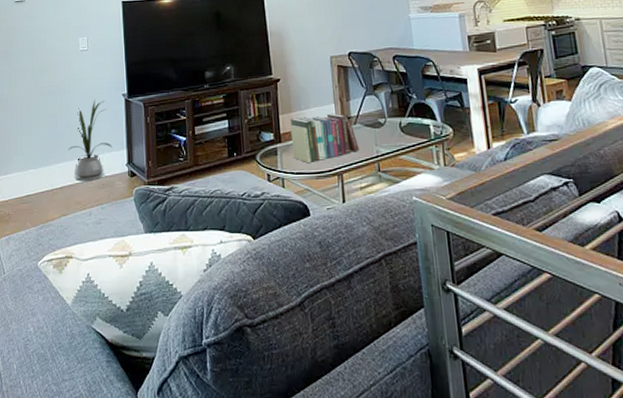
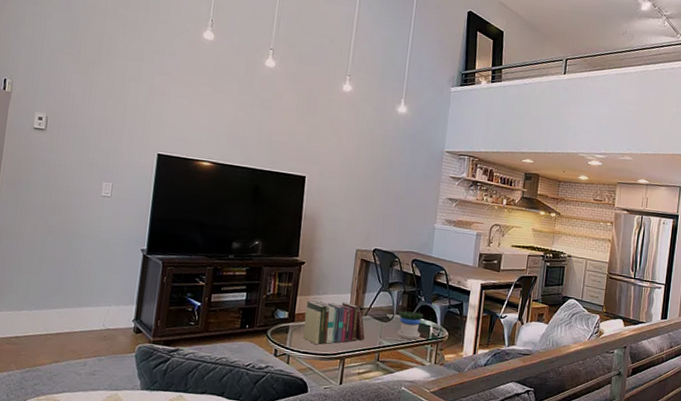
house plant: present [68,100,113,183] -> none [71,250,121,332]
flowerpot: none [390,111,421,143] -> present [398,310,424,340]

